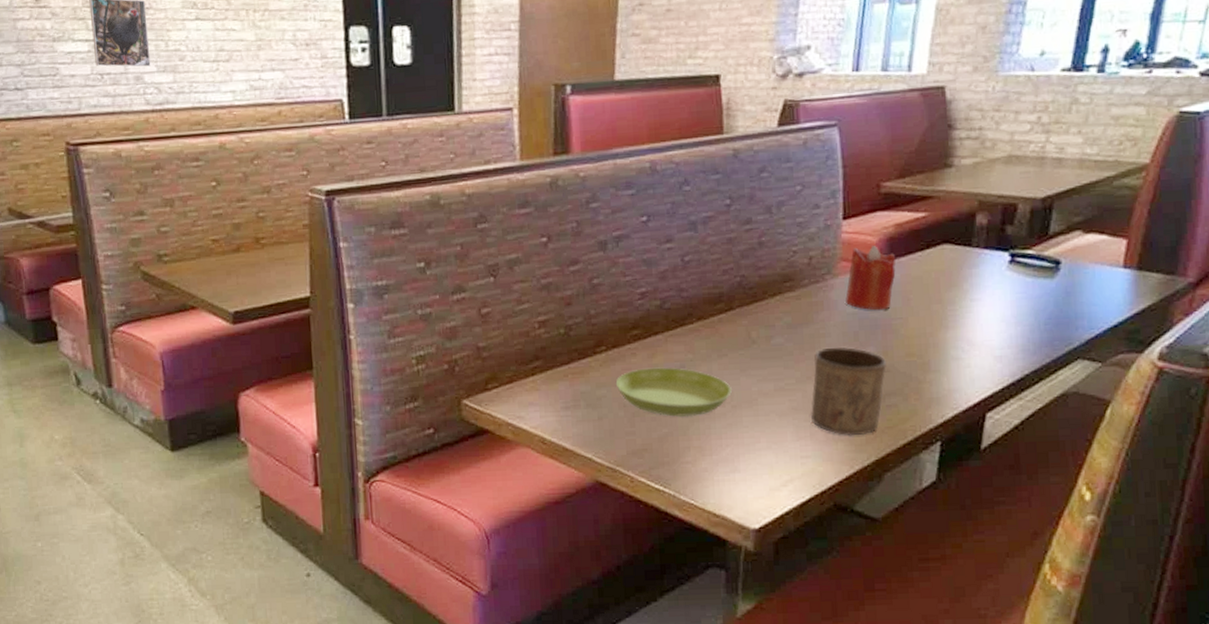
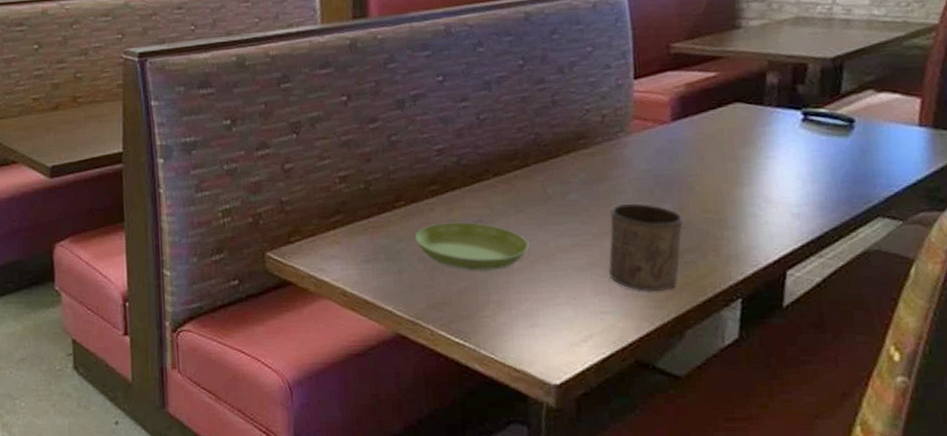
candle: present [845,245,897,311] -> none [639,103,689,168]

